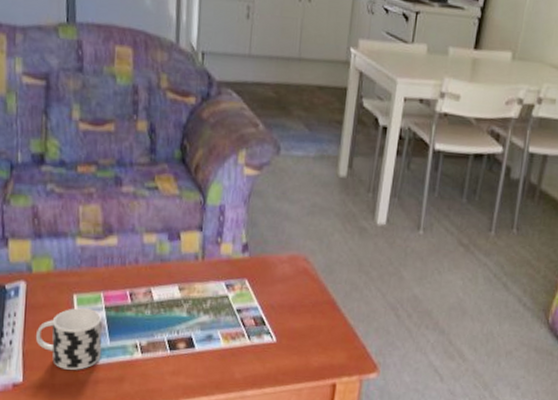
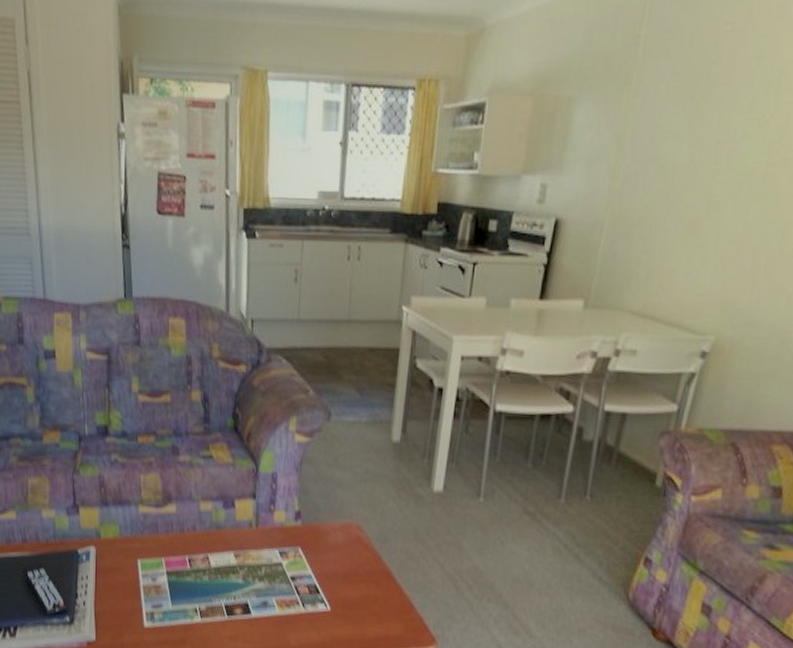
cup: present [35,308,103,370] -> none [105,572,165,631]

